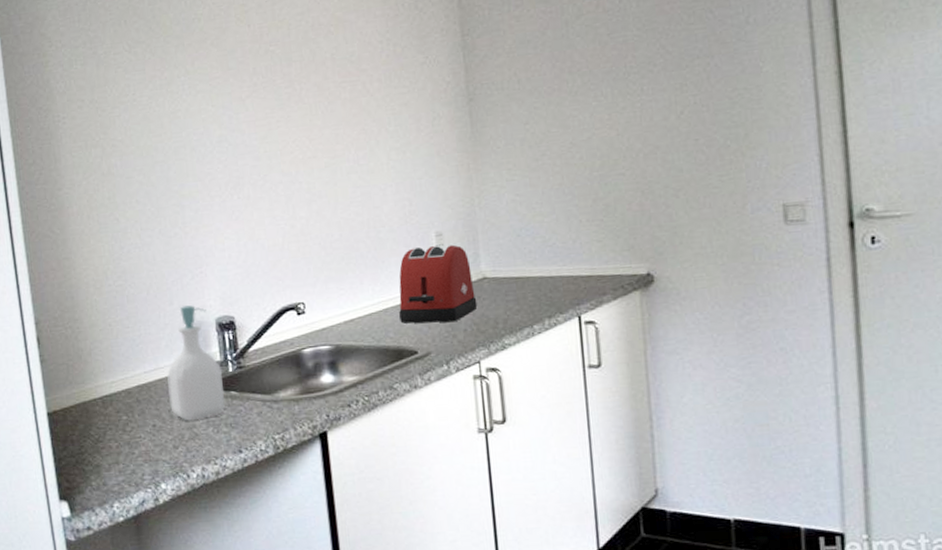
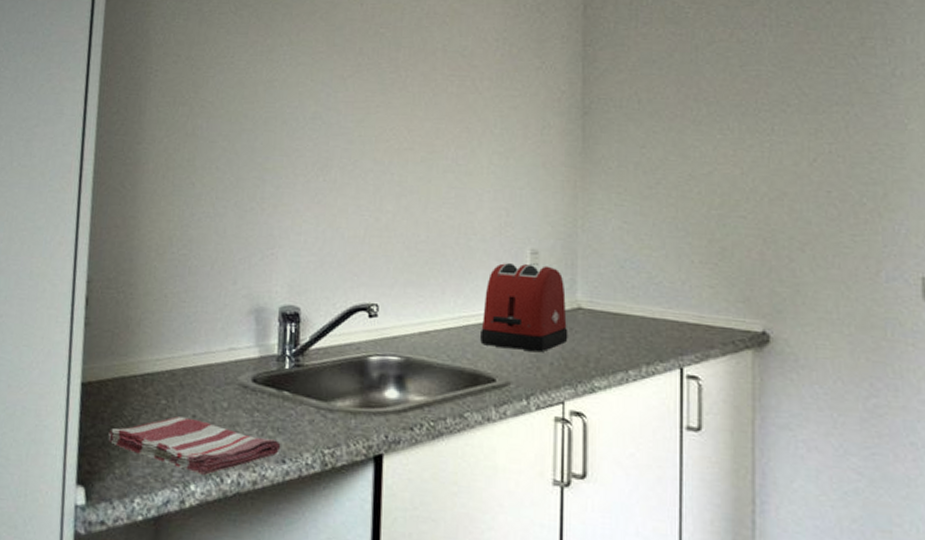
dish towel: none [80,428,236,474] -> present [108,416,281,475]
soap bottle: present [167,305,225,421] -> none [215,288,278,418]

